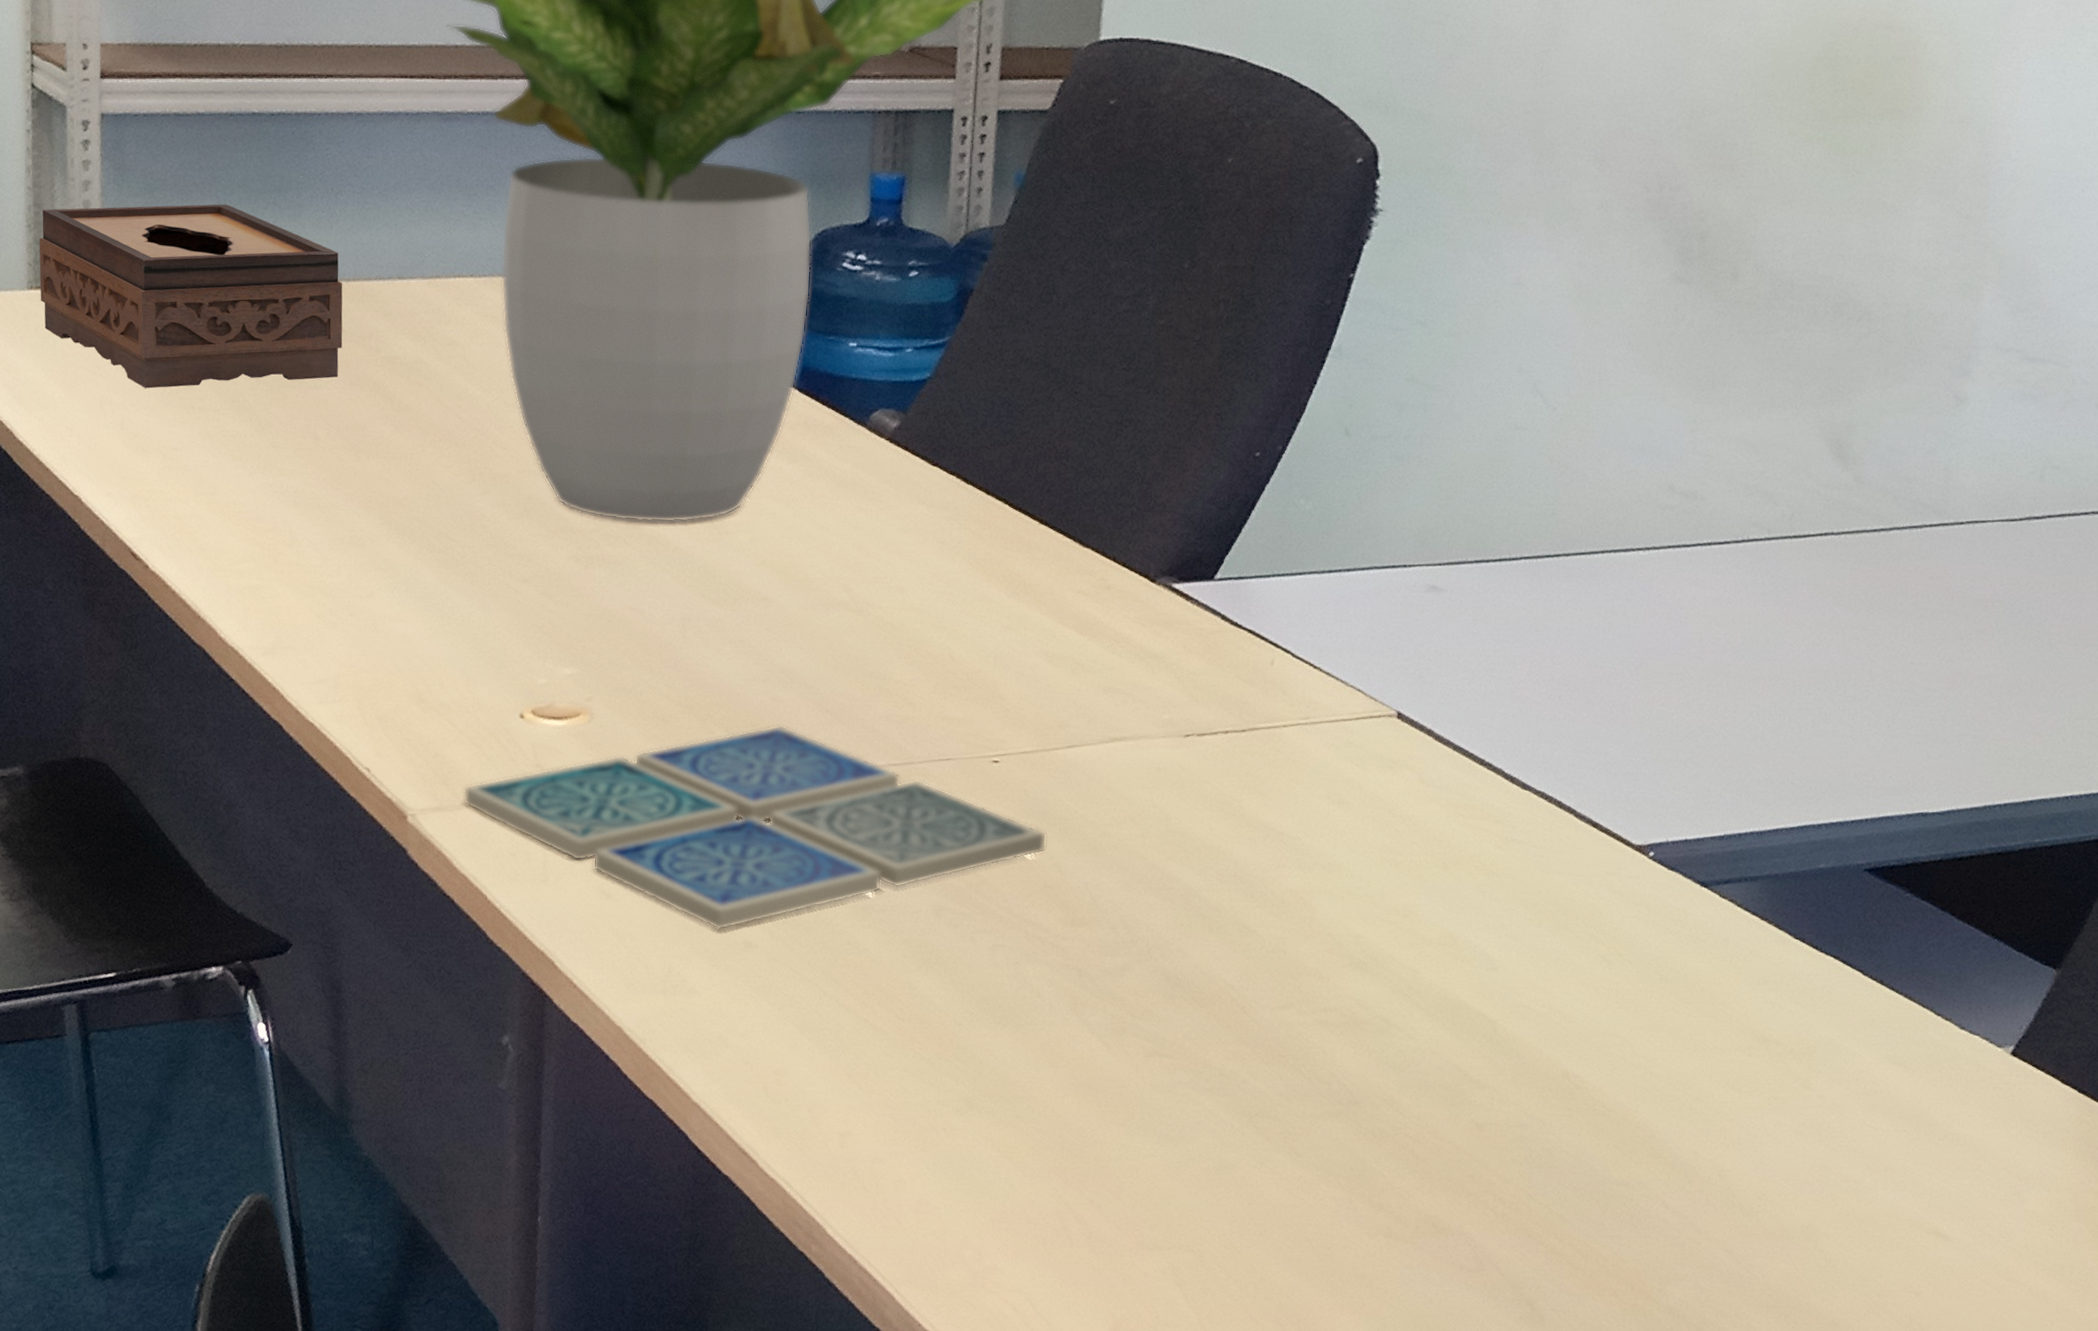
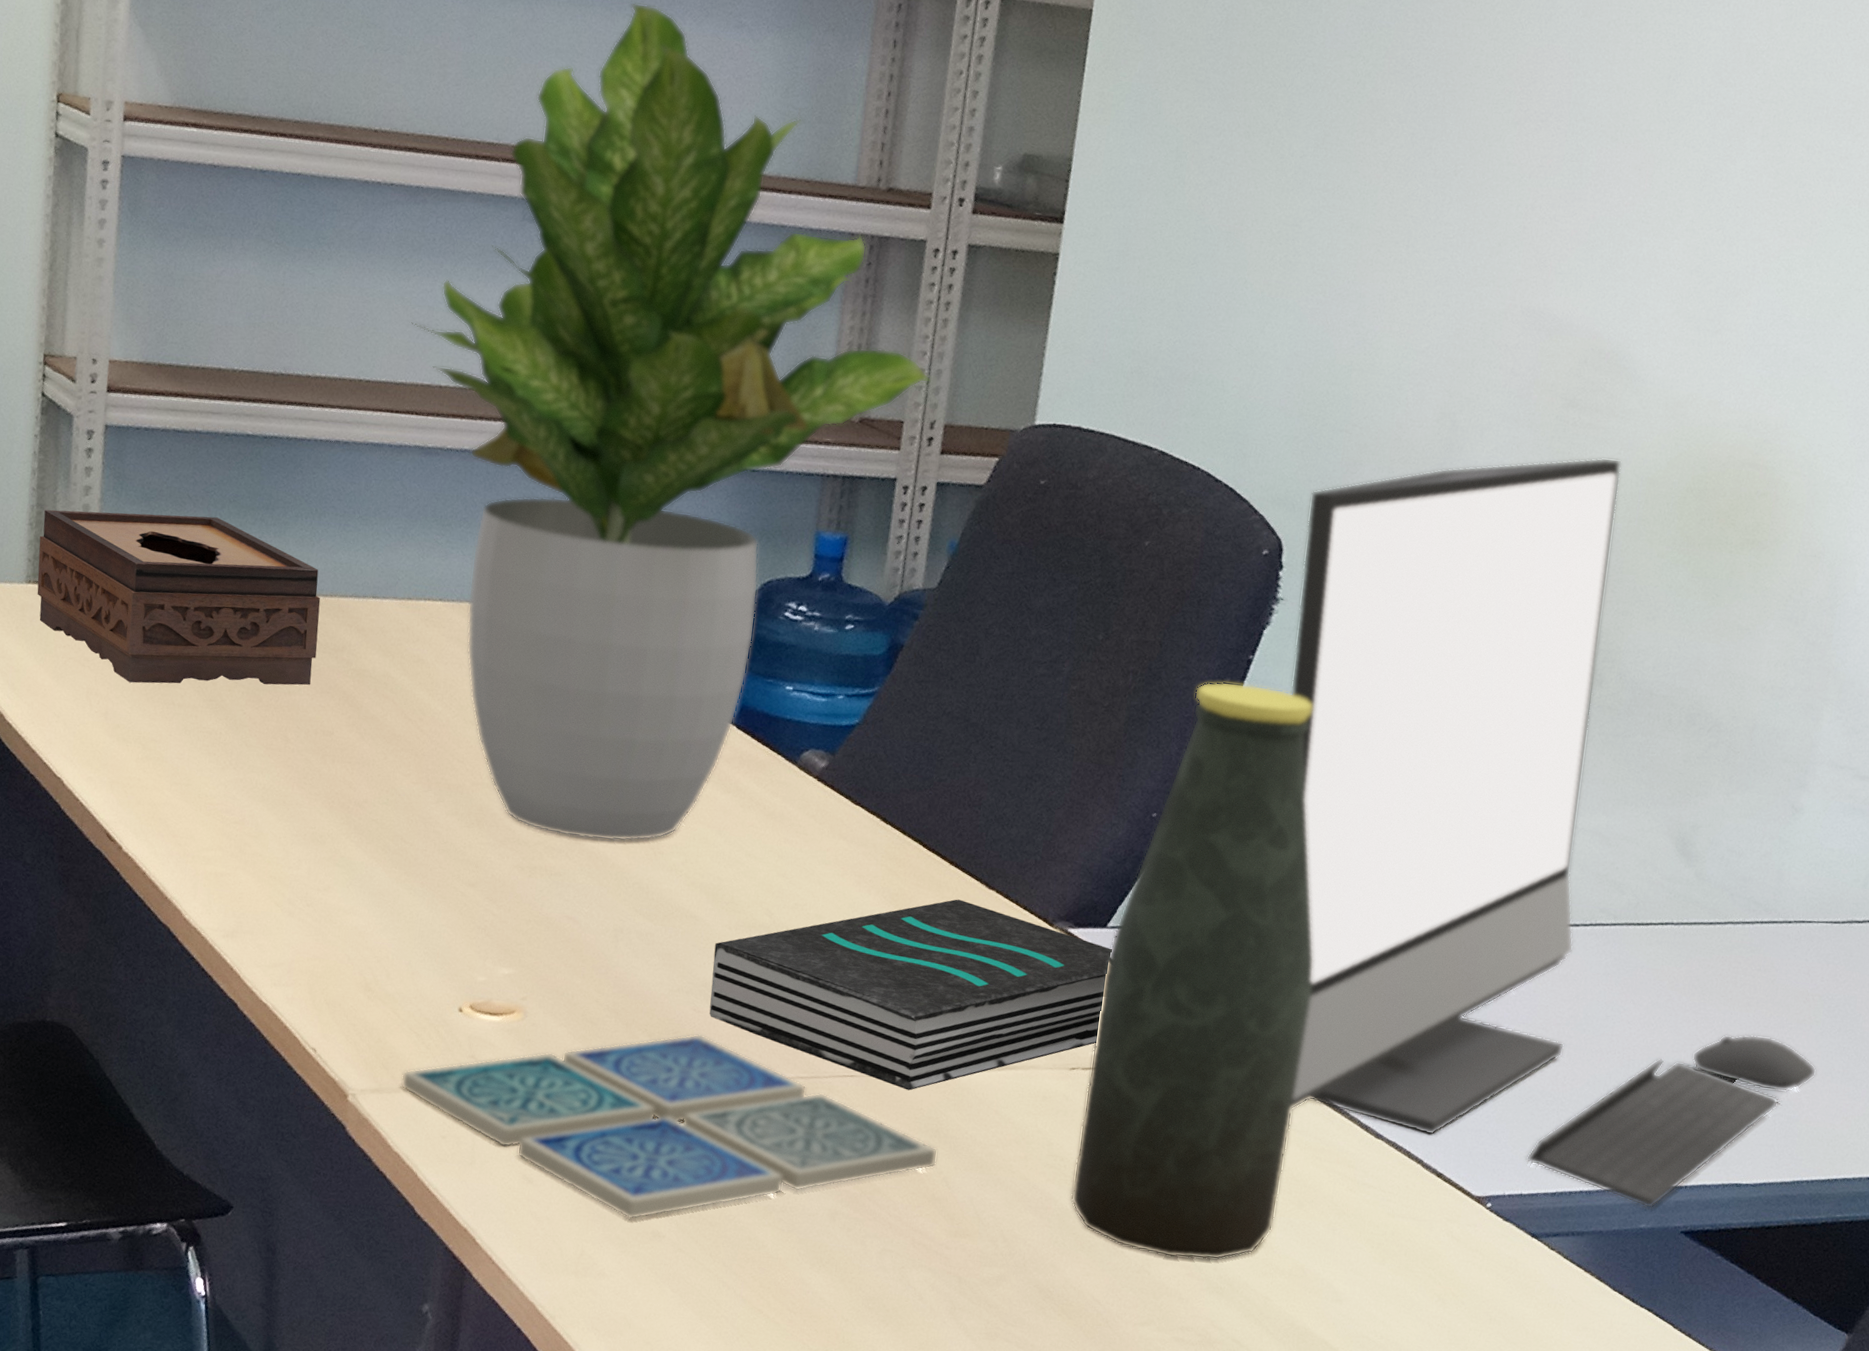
book: none [789,560,1221,771] -> present [709,899,1112,1091]
bottle: none [1194,304,1443,934] -> present [1070,681,1314,1260]
monitor: none [1397,30,2002,847] -> present [1291,457,1817,1209]

